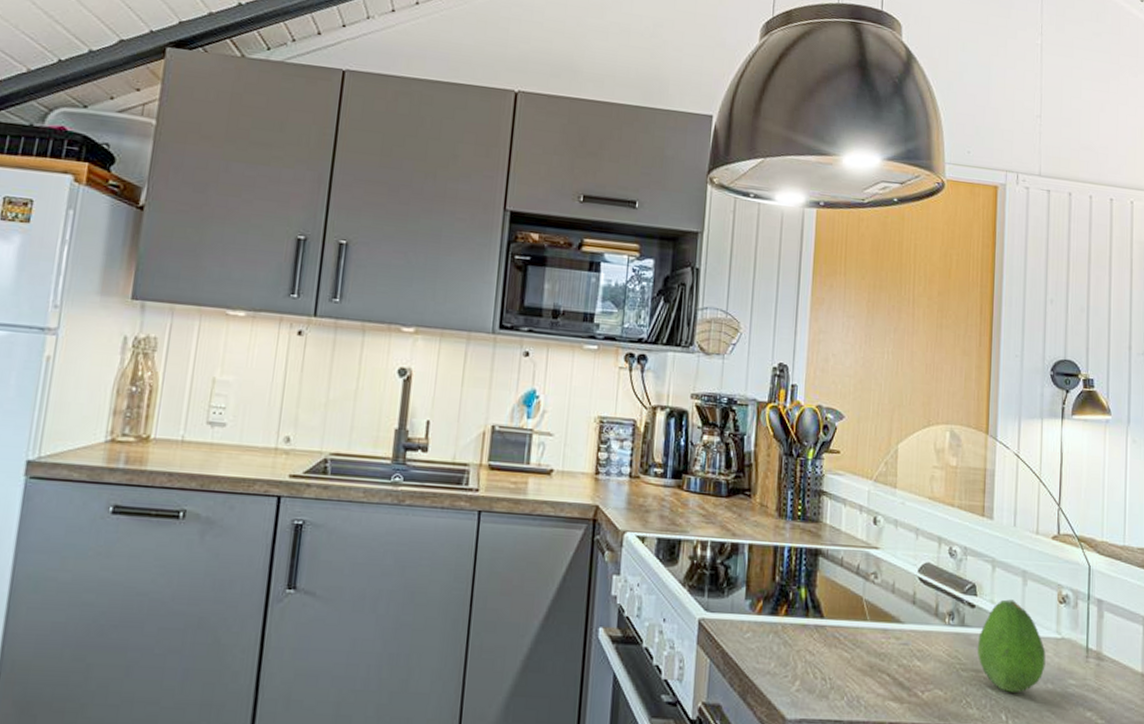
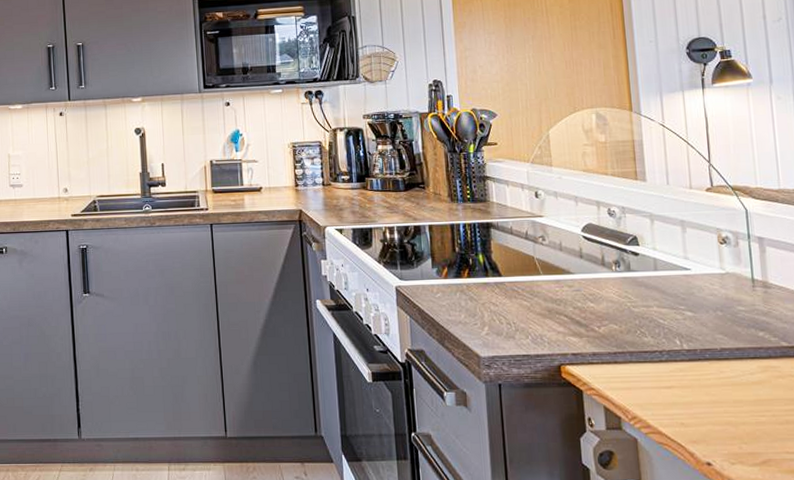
fruit: present [978,599,1046,694] -> none [645,245,713,322]

